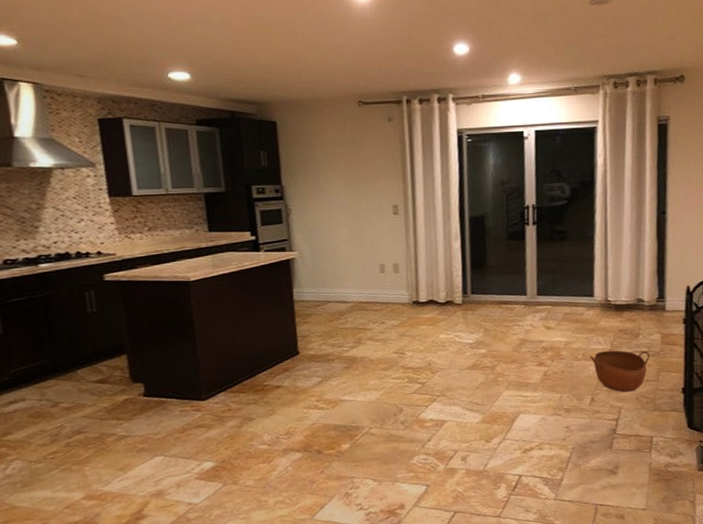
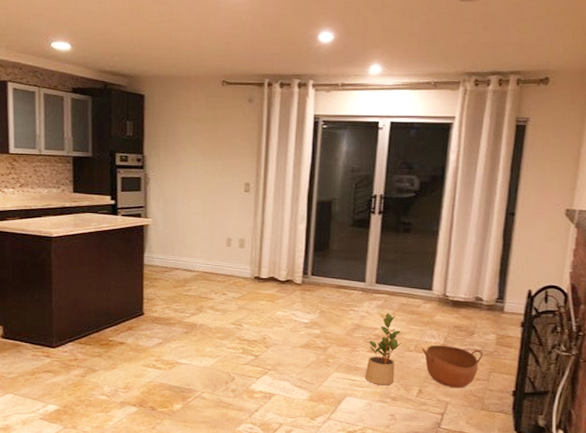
potted plant: none [536,324,570,399] -> present [365,313,402,386]

